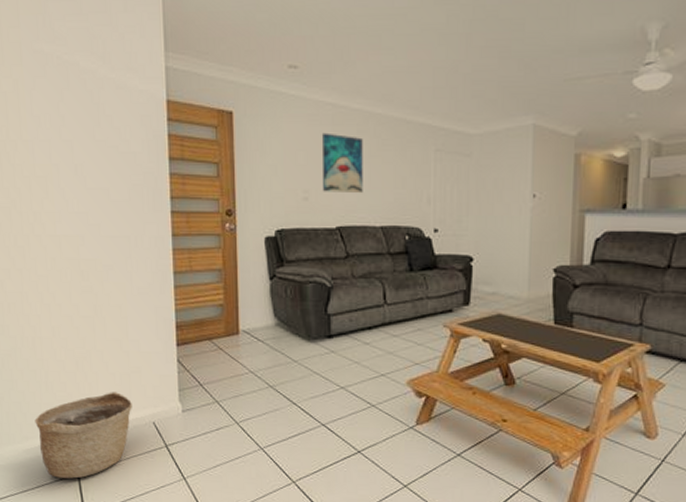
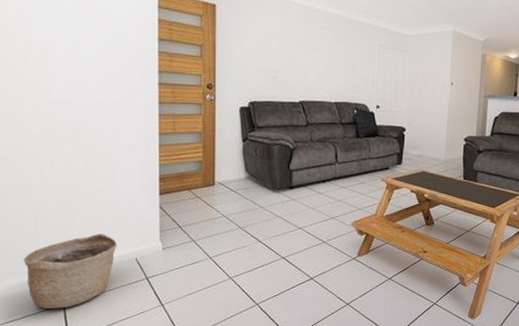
wall art: present [321,132,363,194] -> none [289,26,323,76]

